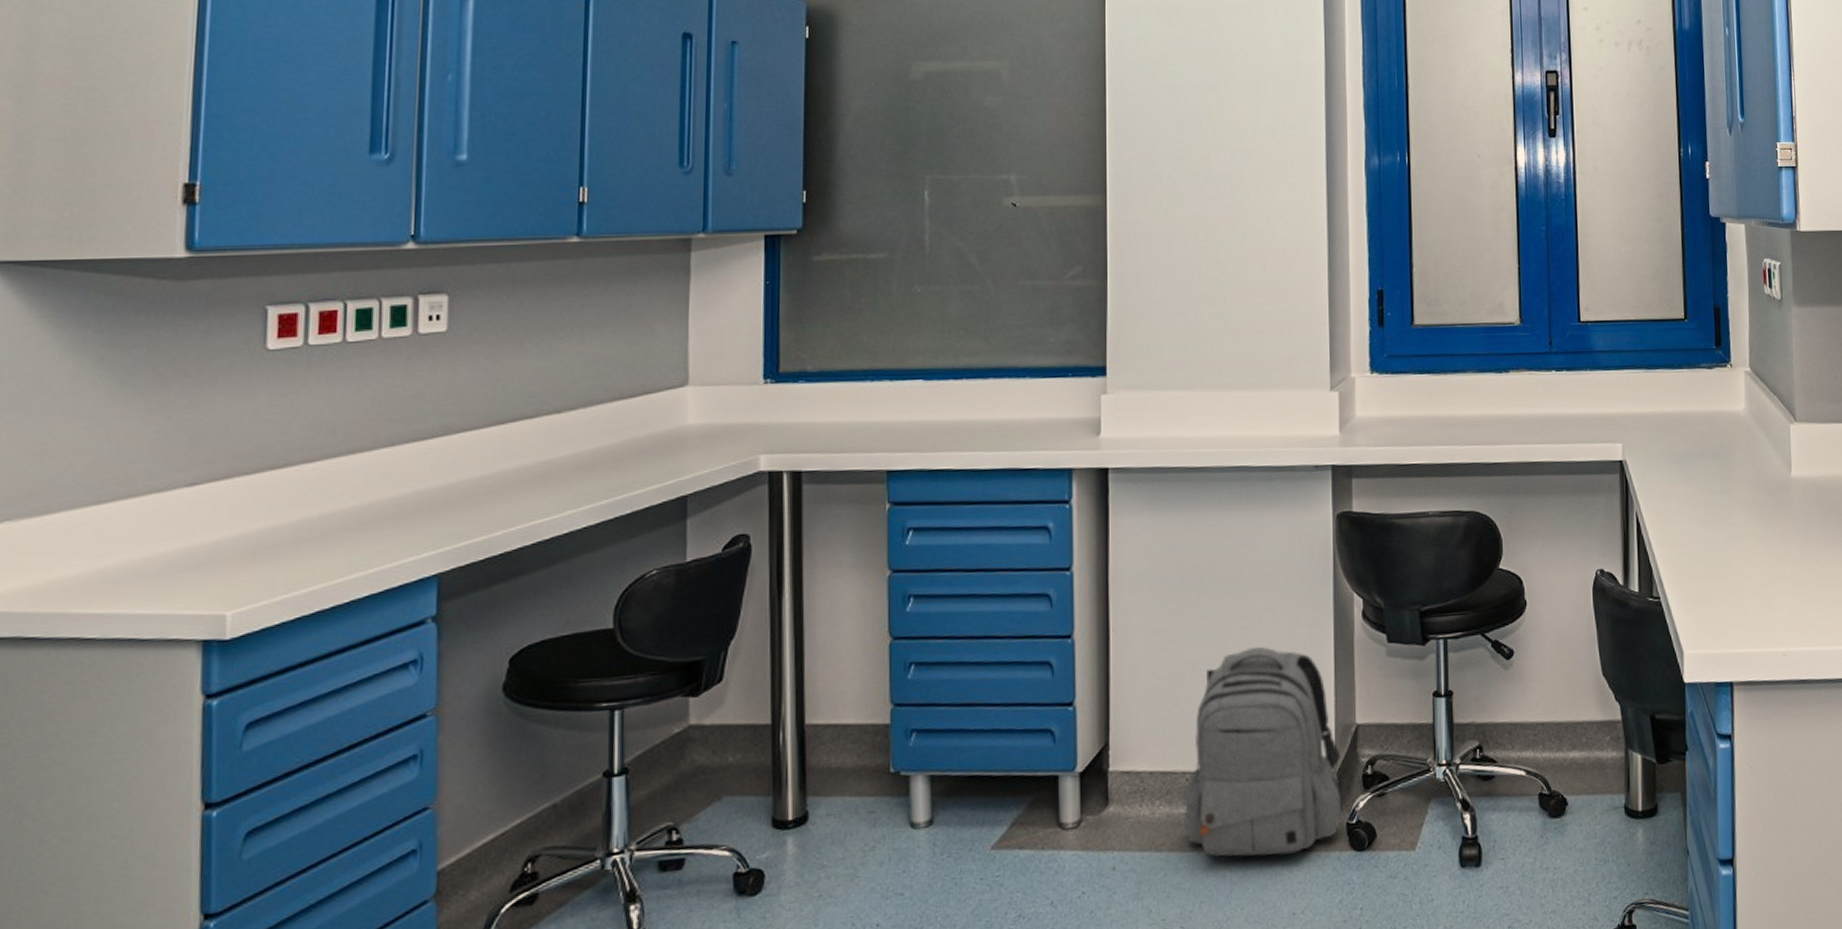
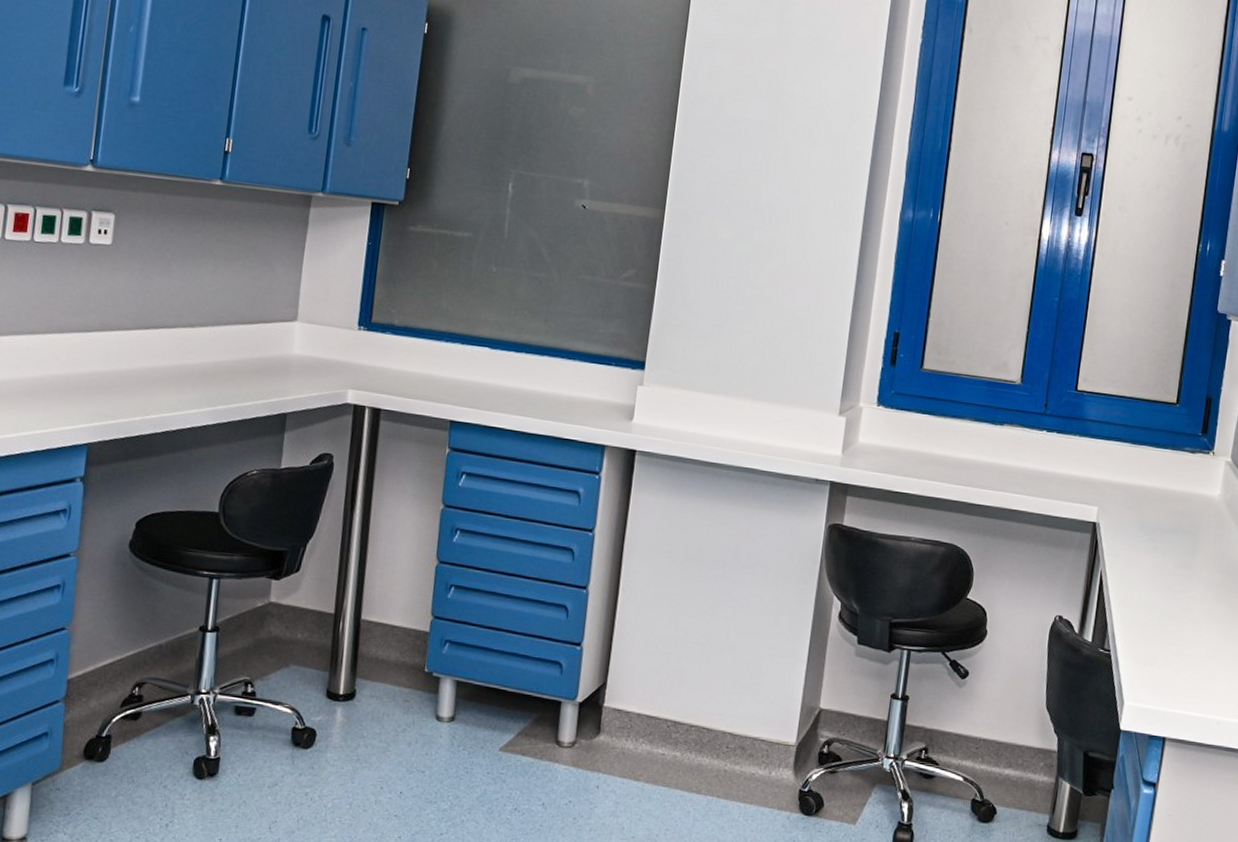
backpack: present [1183,647,1342,857] -> none [662,626,803,806]

